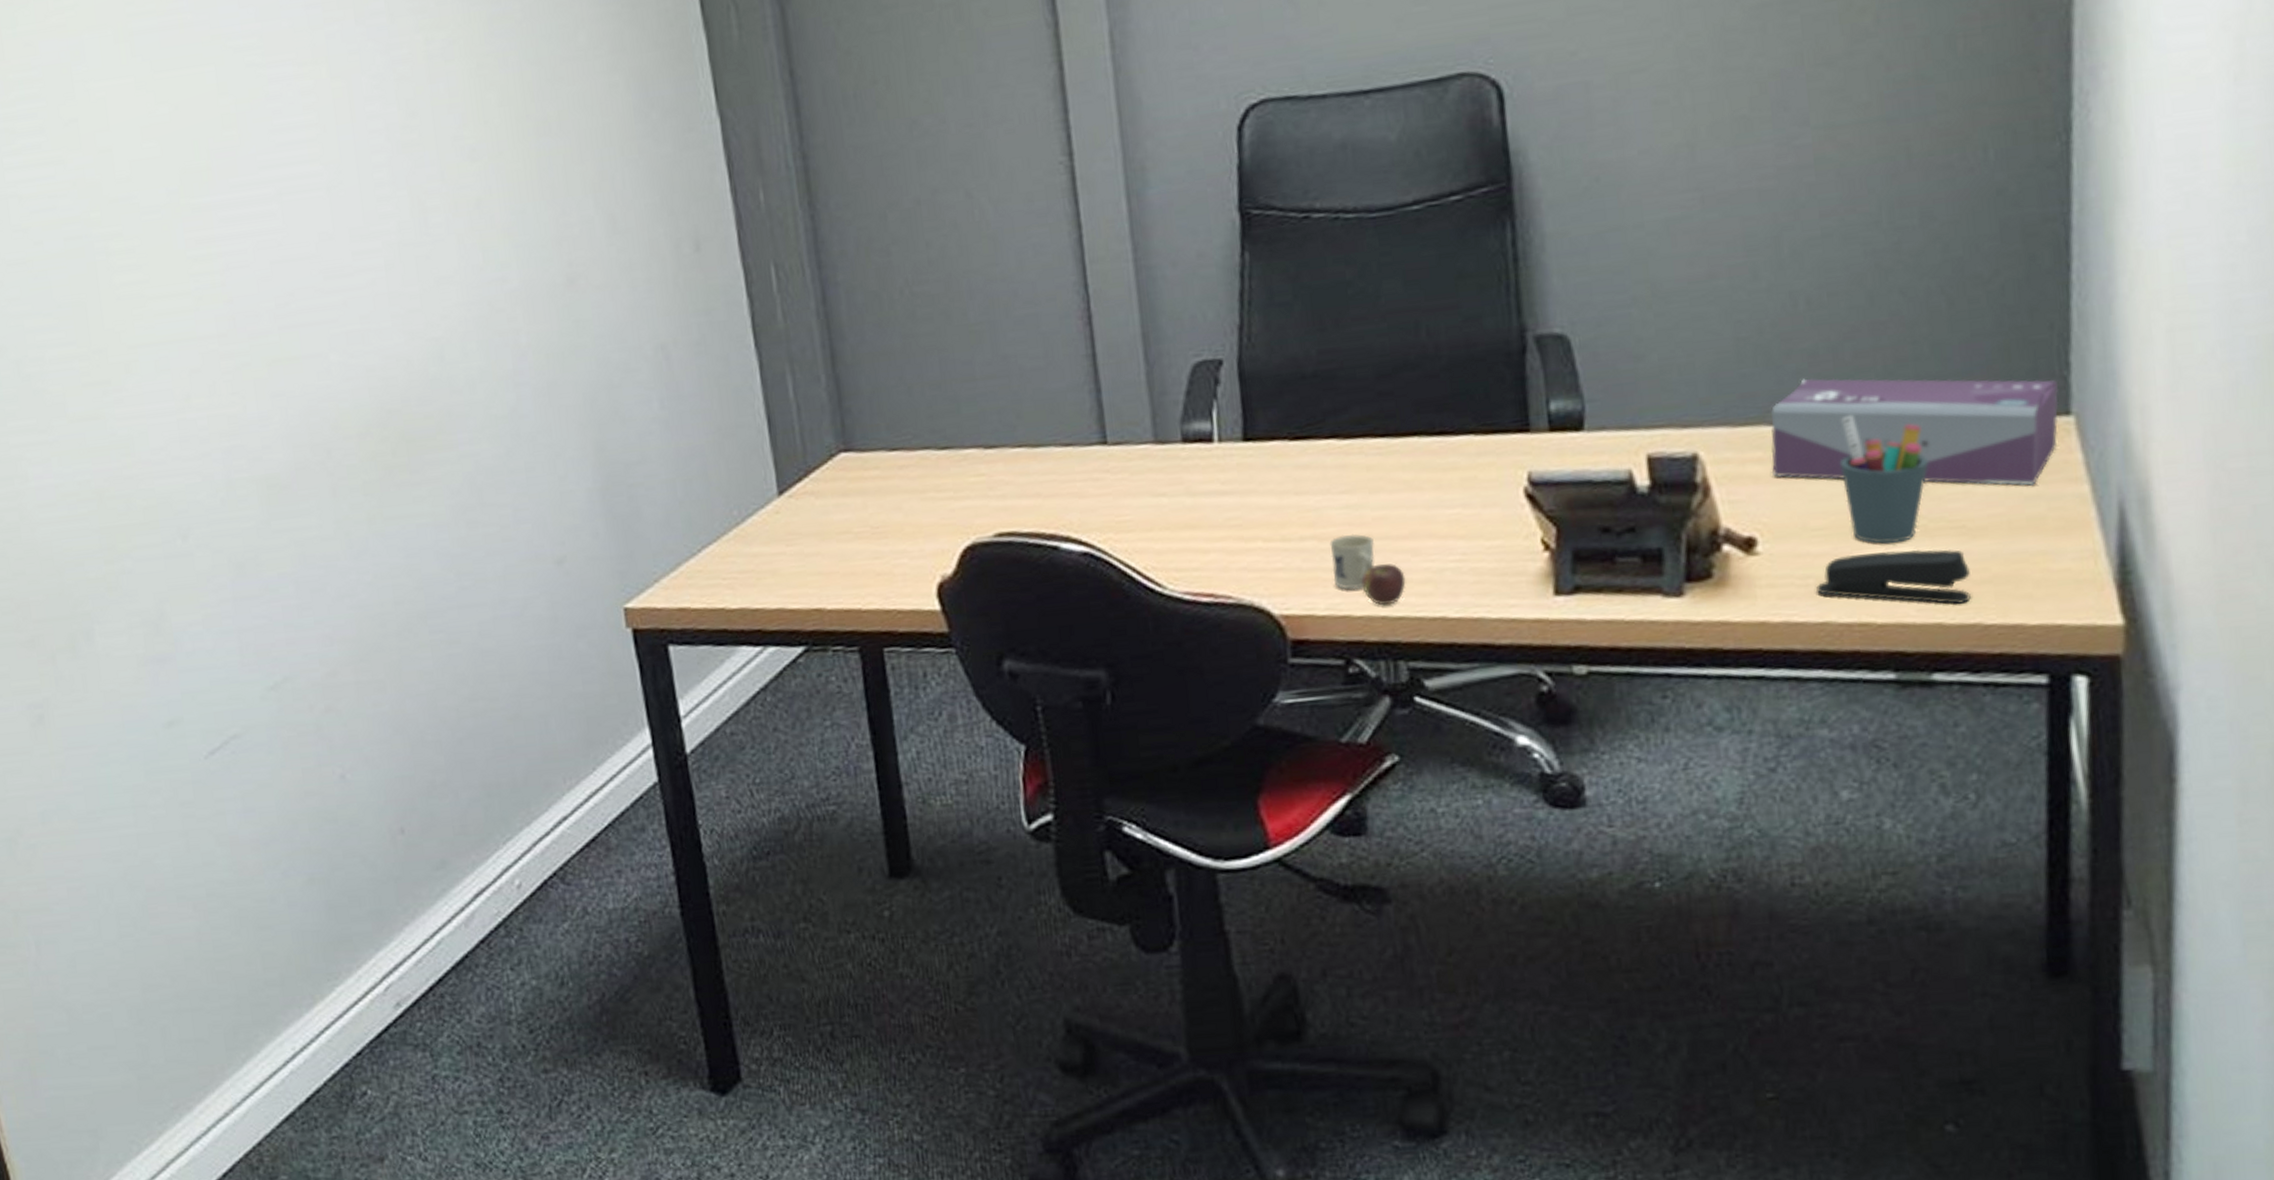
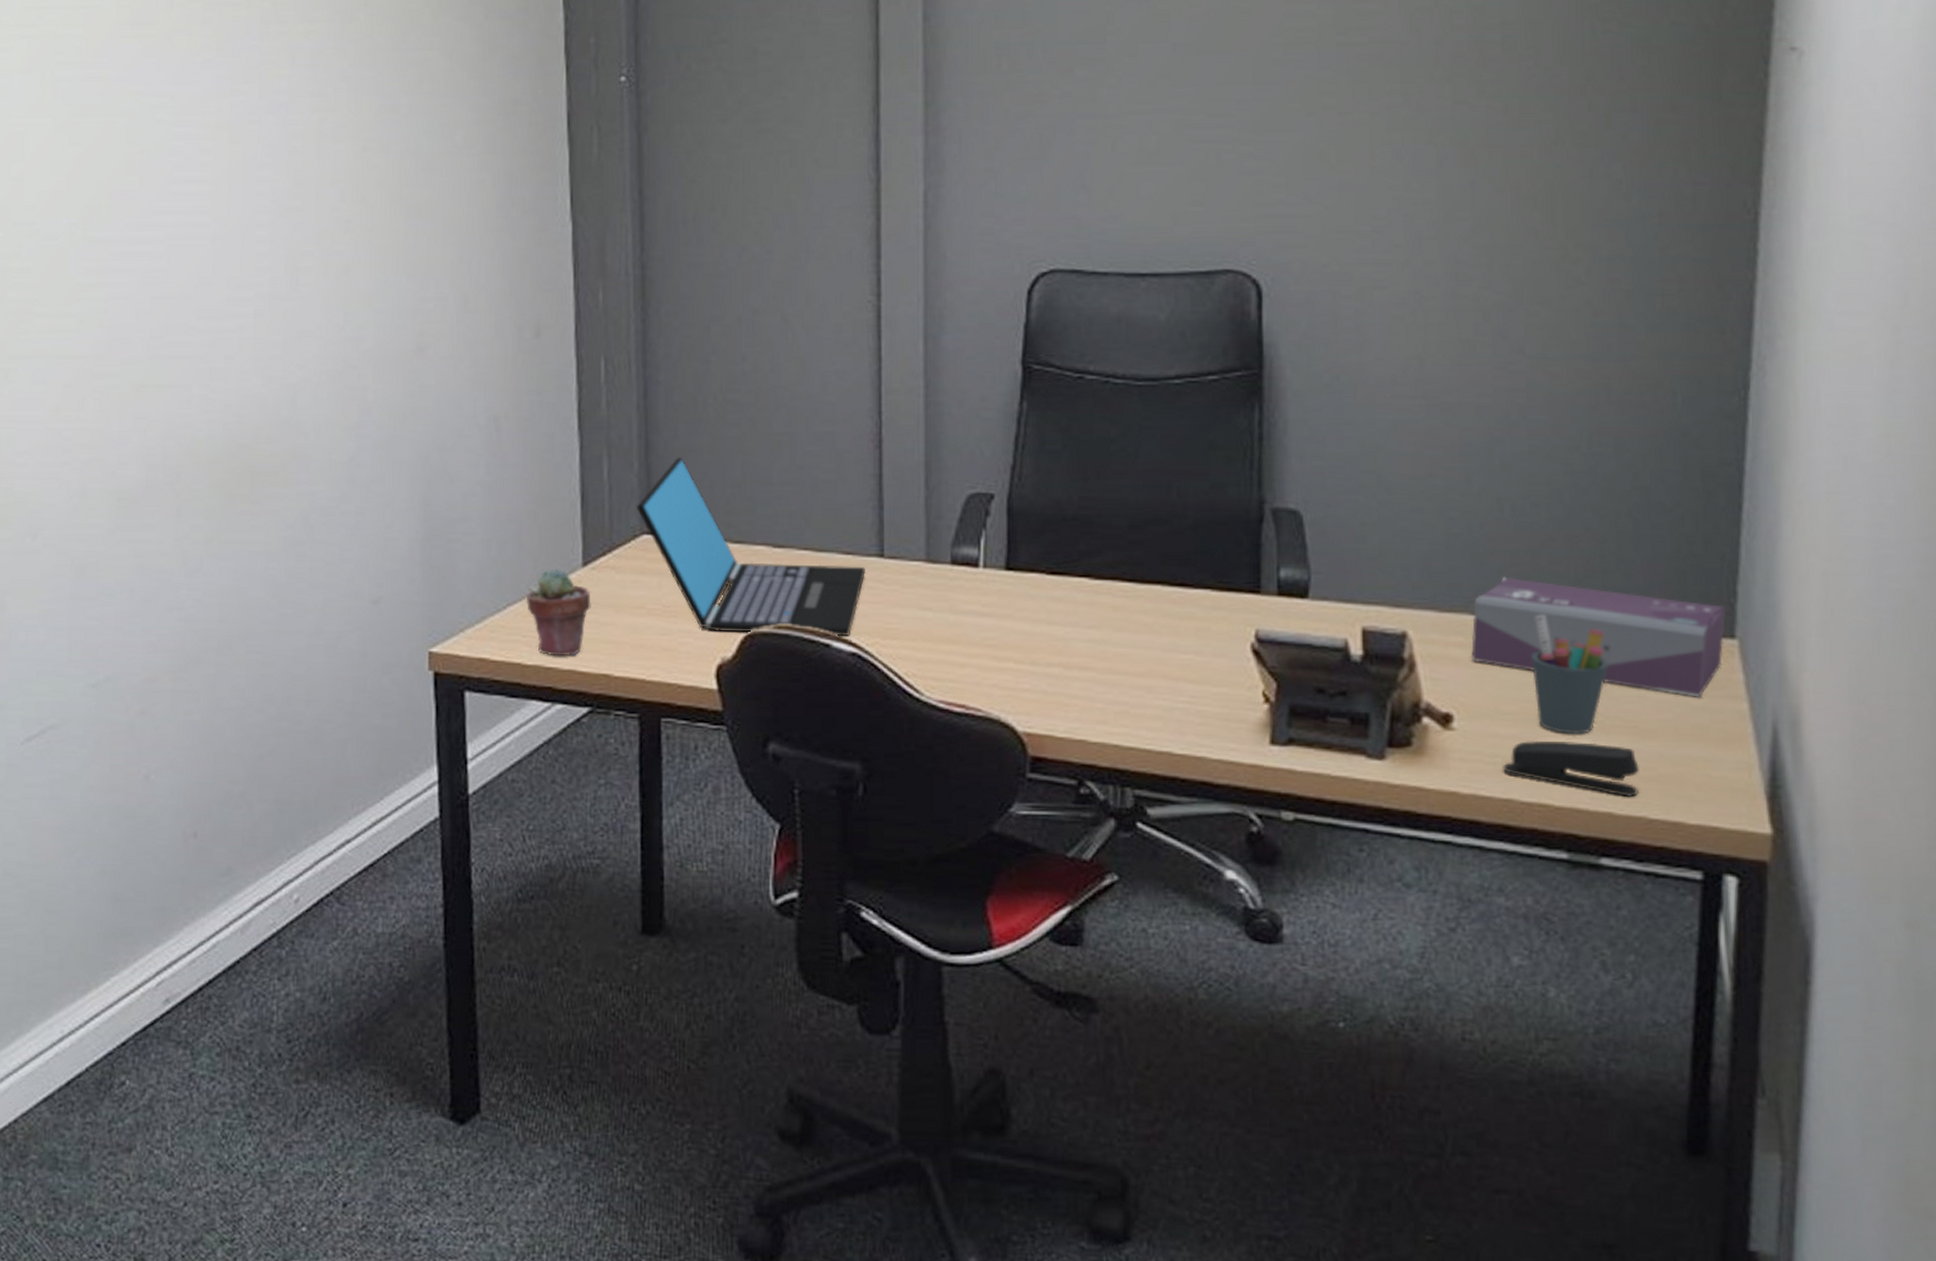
potted succulent: none [721,501,793,596] -> present [525,568,591,657]
laptop: none [828,363,1089,549] -> present [636,457,865,636]
mug: present [1329,533,1406,606] -> none [1074,666,1139,735]

